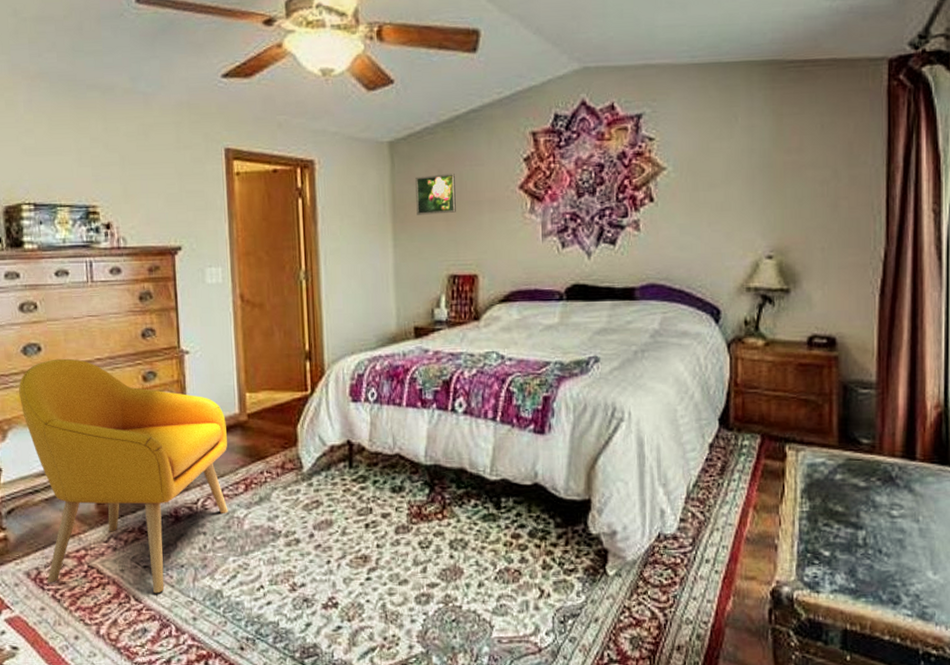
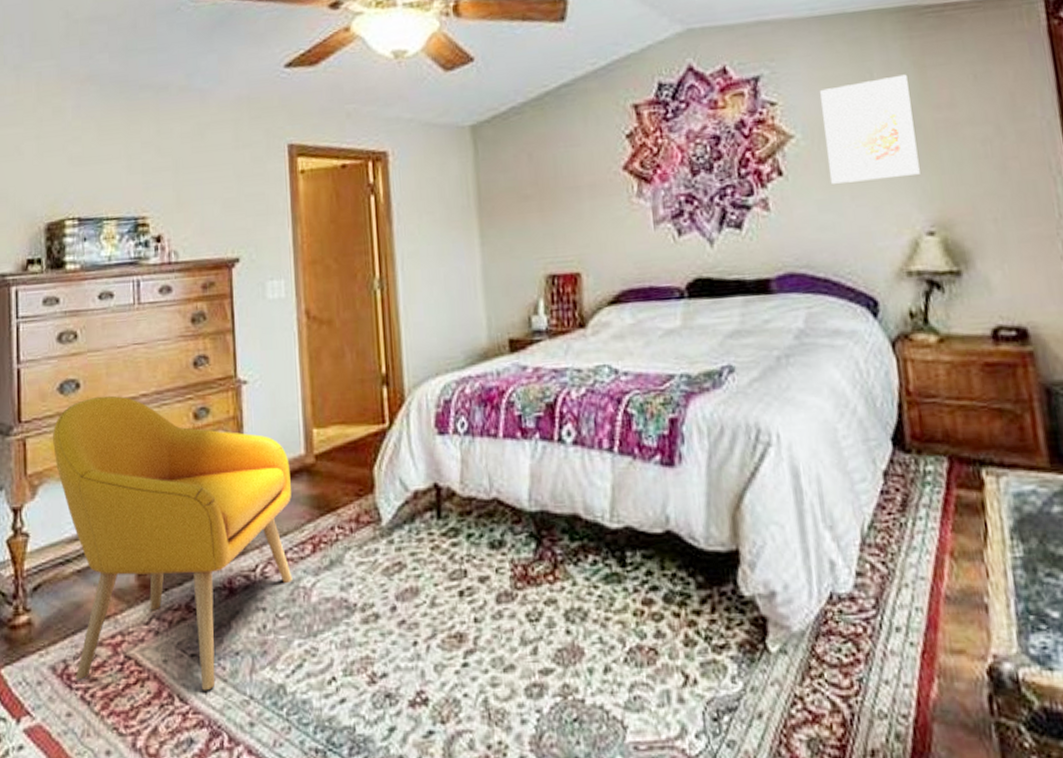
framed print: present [415,172,456,215] -> none [502,156,551,207]
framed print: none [692,120,767,211] -> present [820,74,920,184]

